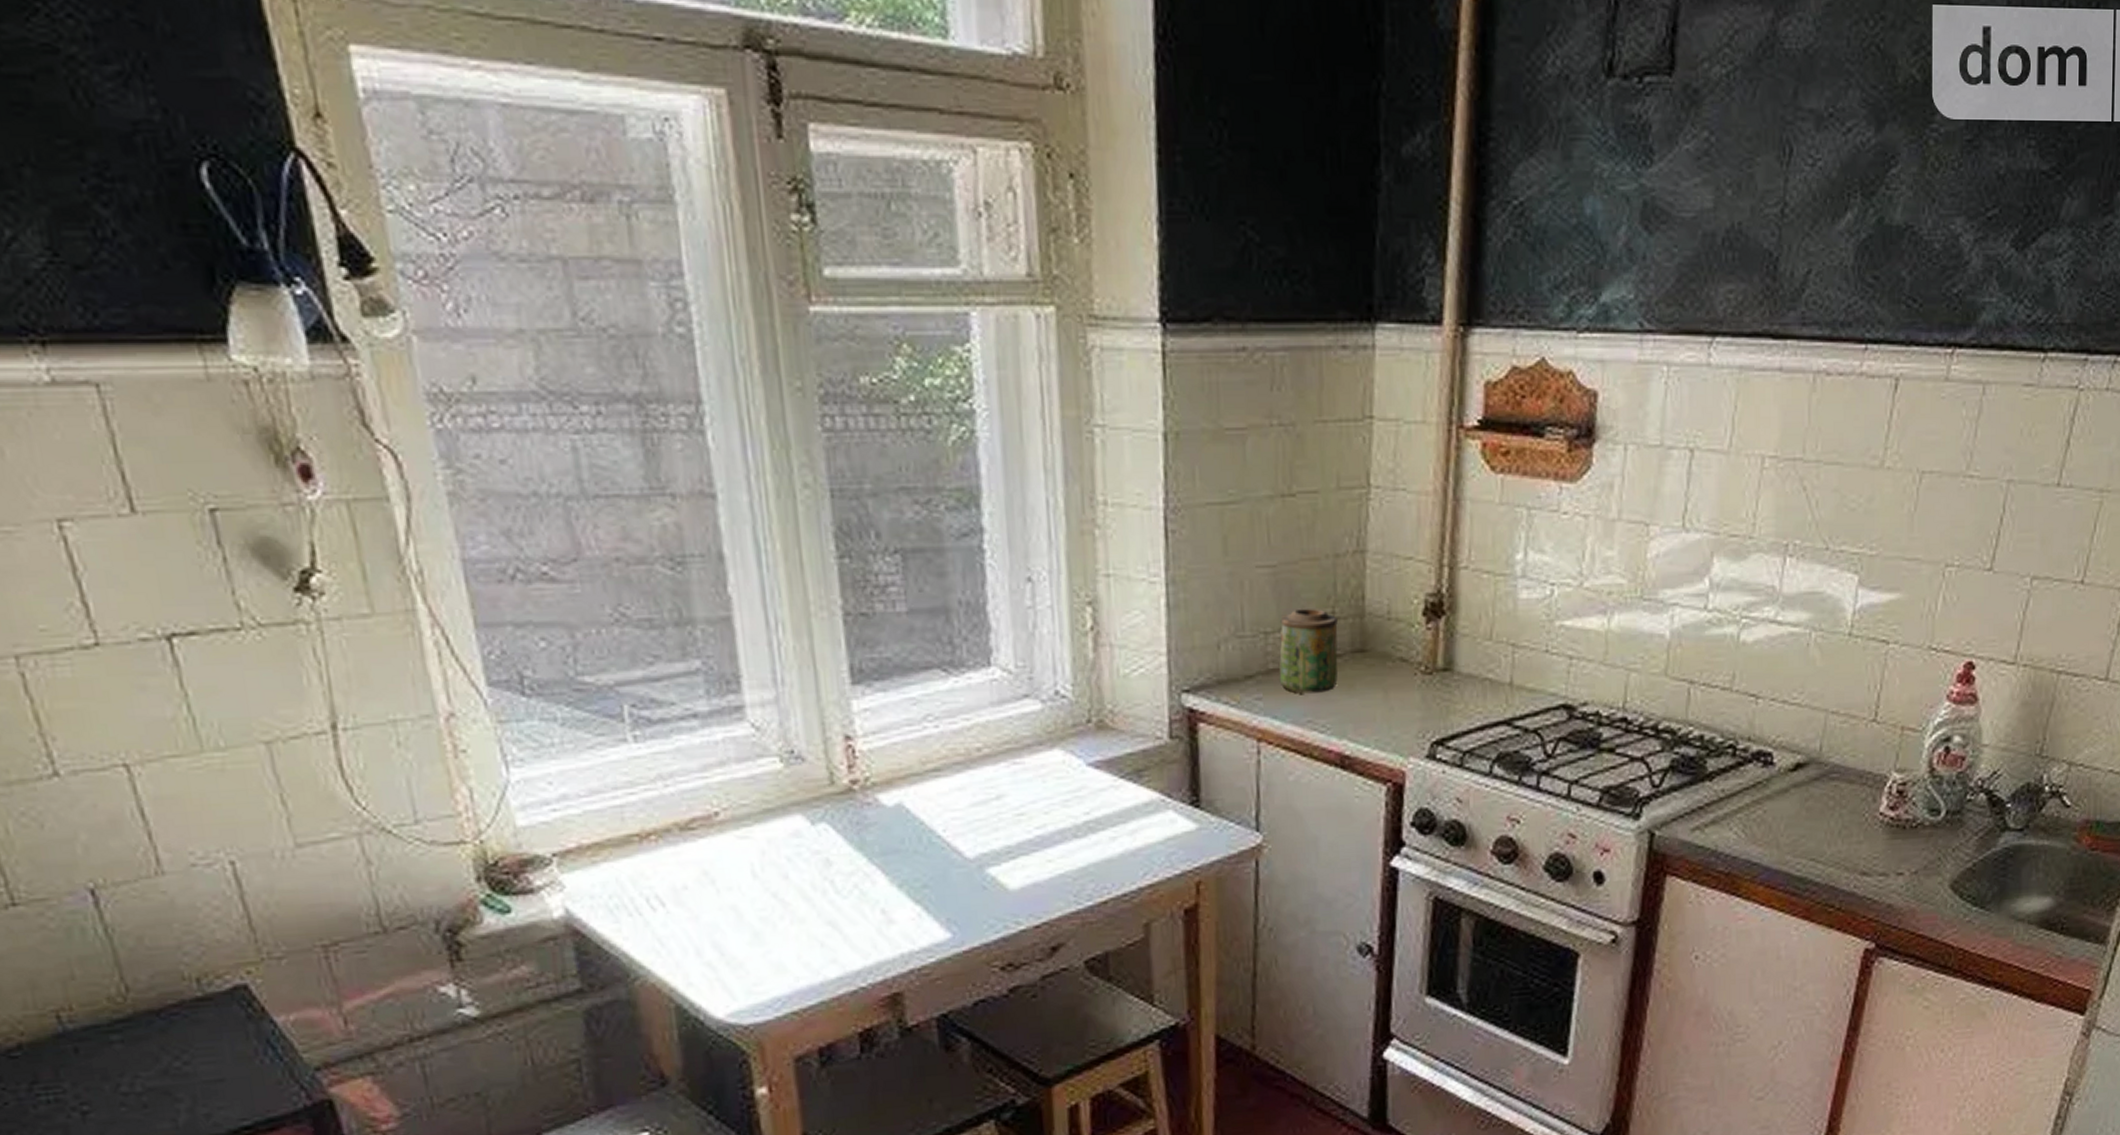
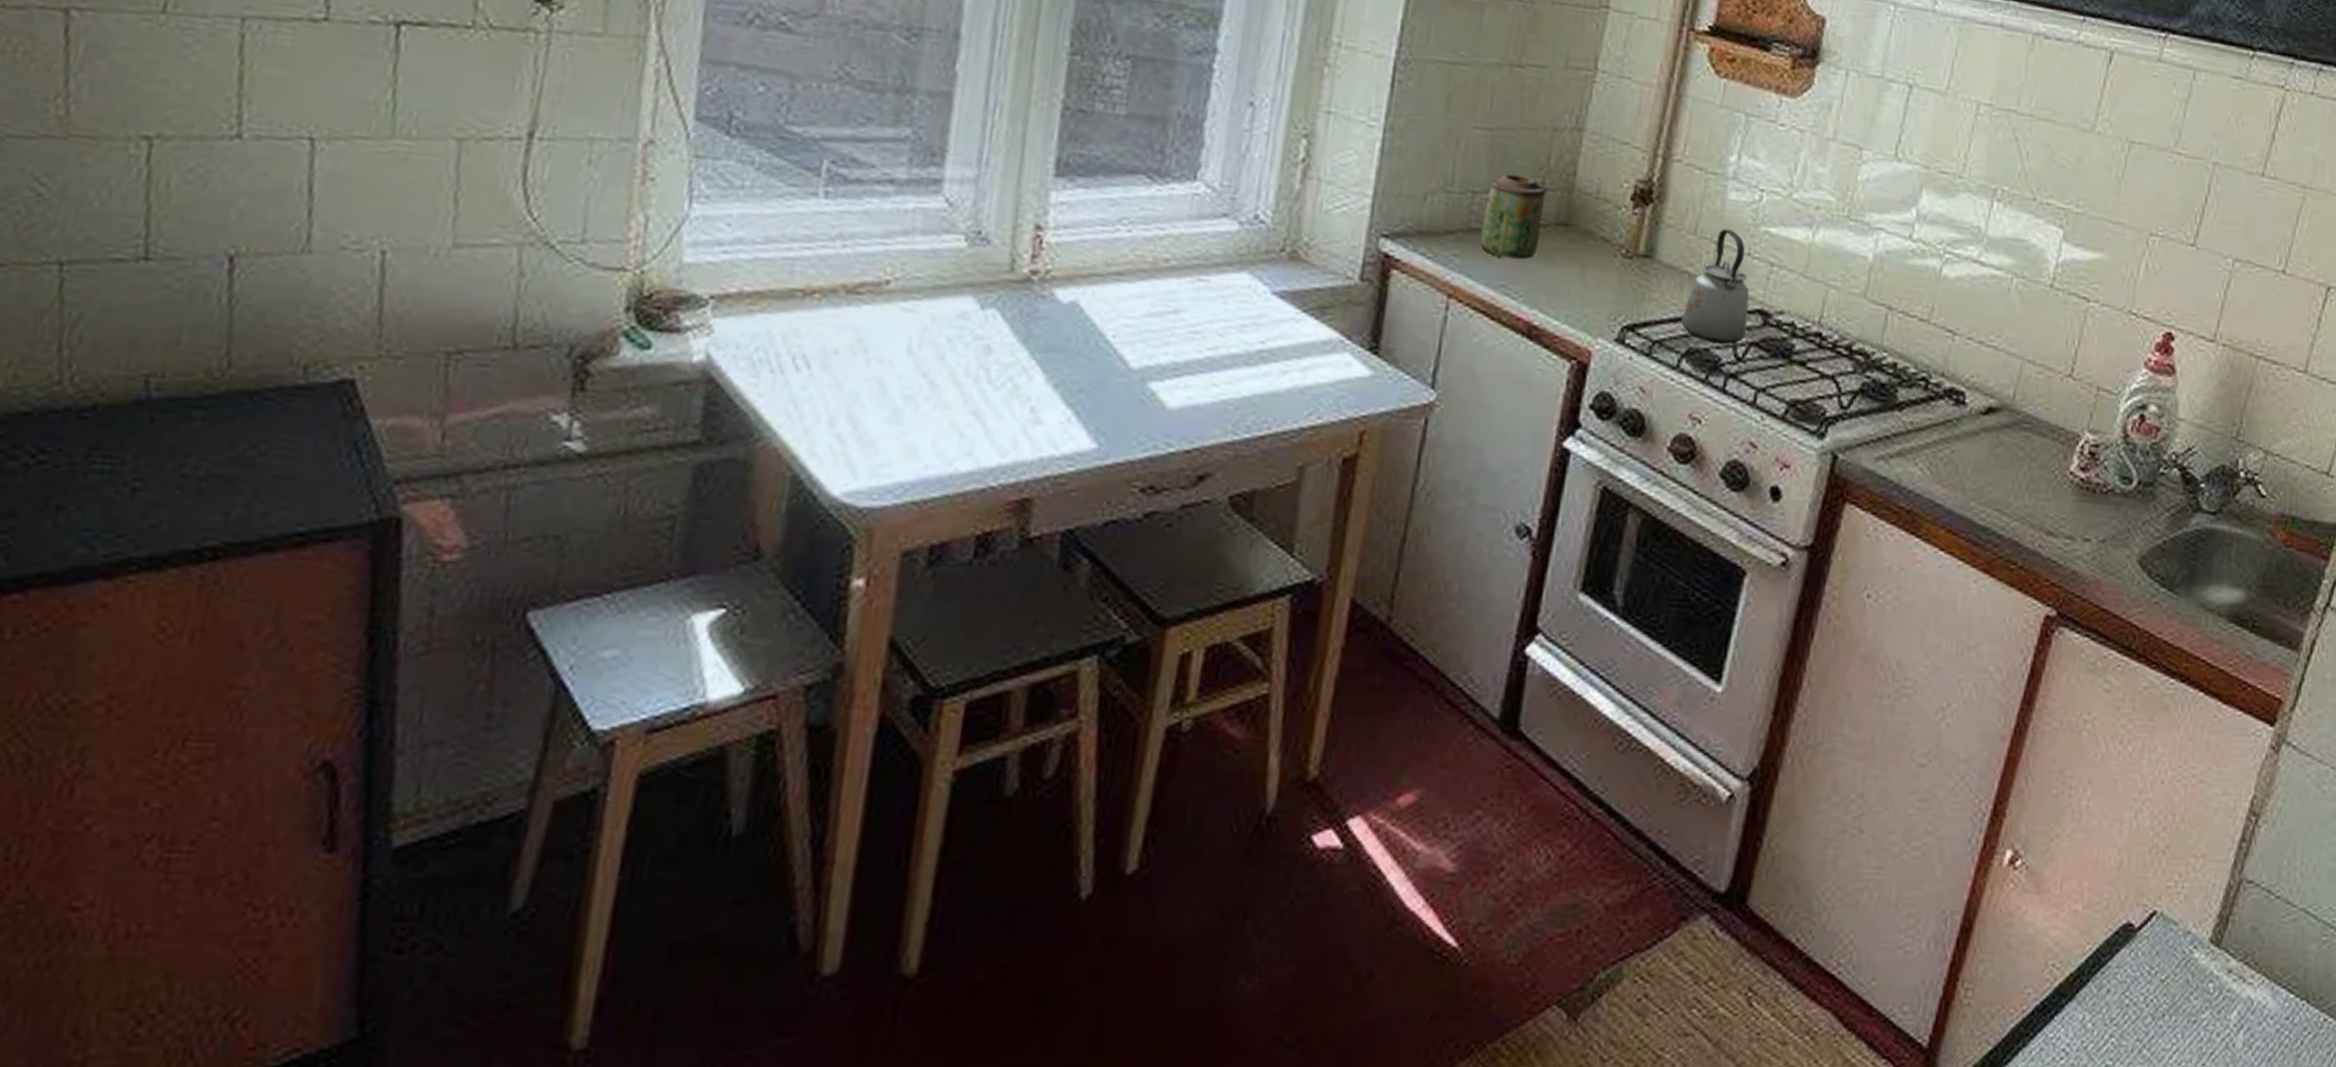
kettle: none [1488,629,1553,744] -> present [1681,229,1749,344]

